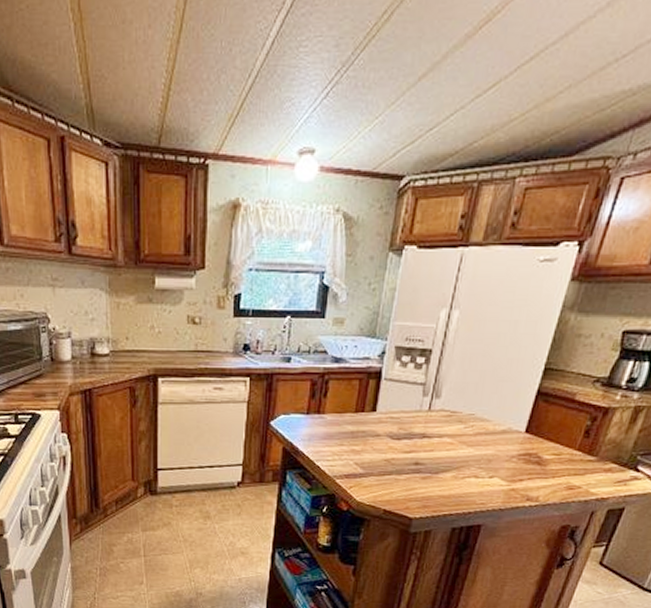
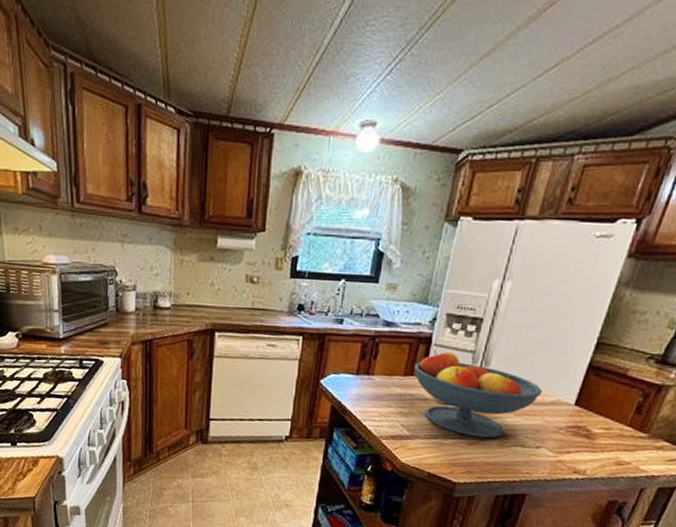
fruit bowl: none [365,385,493,471] -> present [414,350,542,439]

